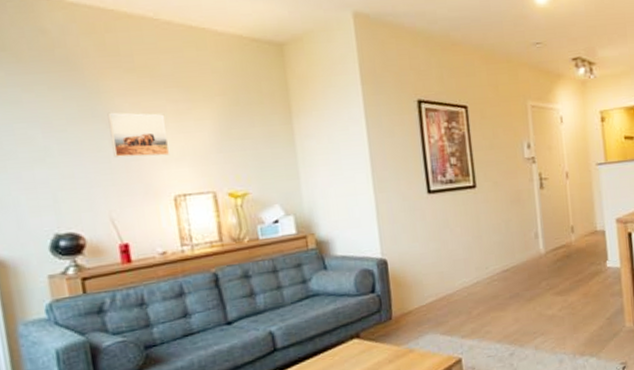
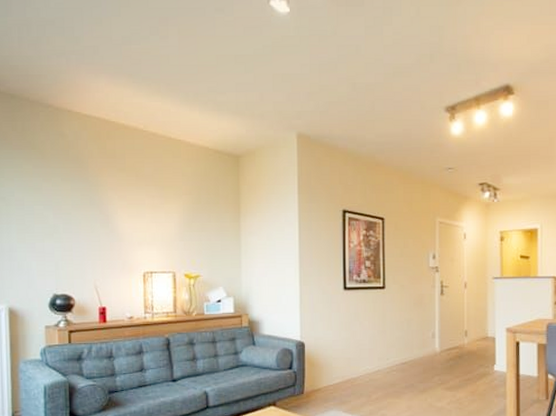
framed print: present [107,112,170,158] -> none [101,202,144,240]

